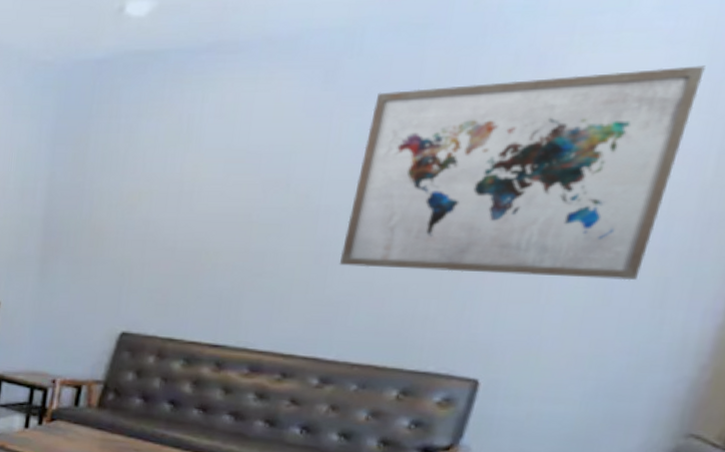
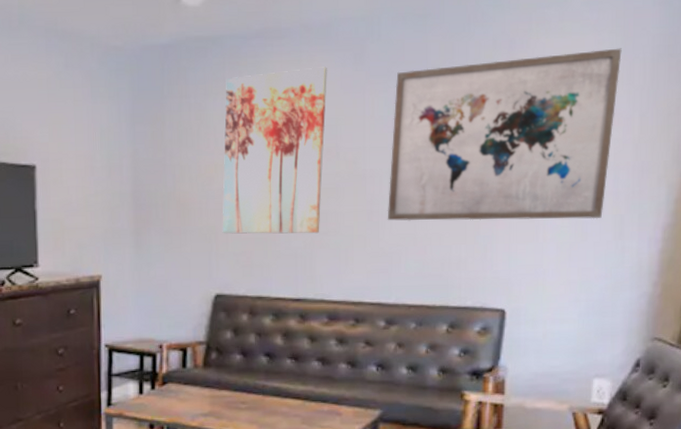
wall art: none [138,85,290,275] -> present [222,67,328,234]

